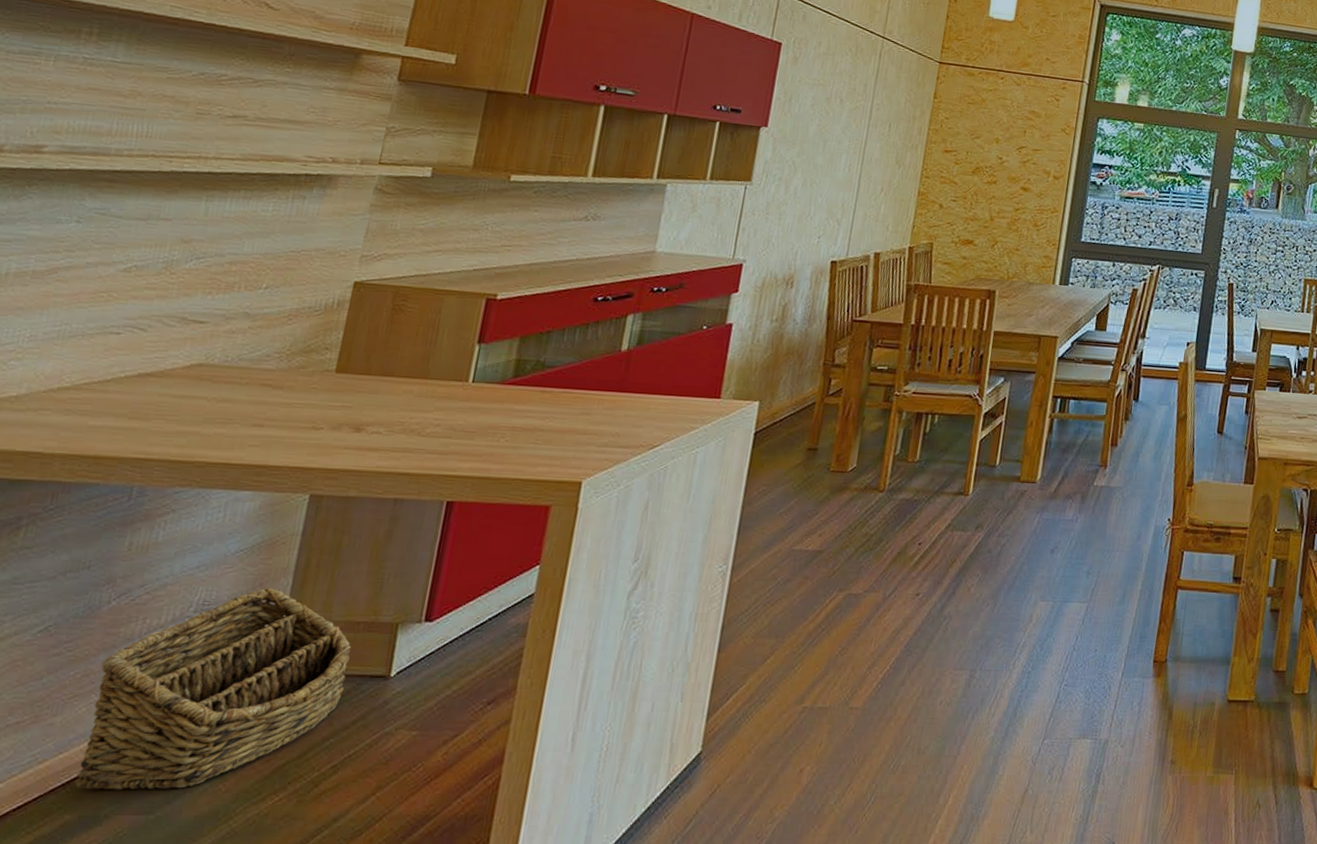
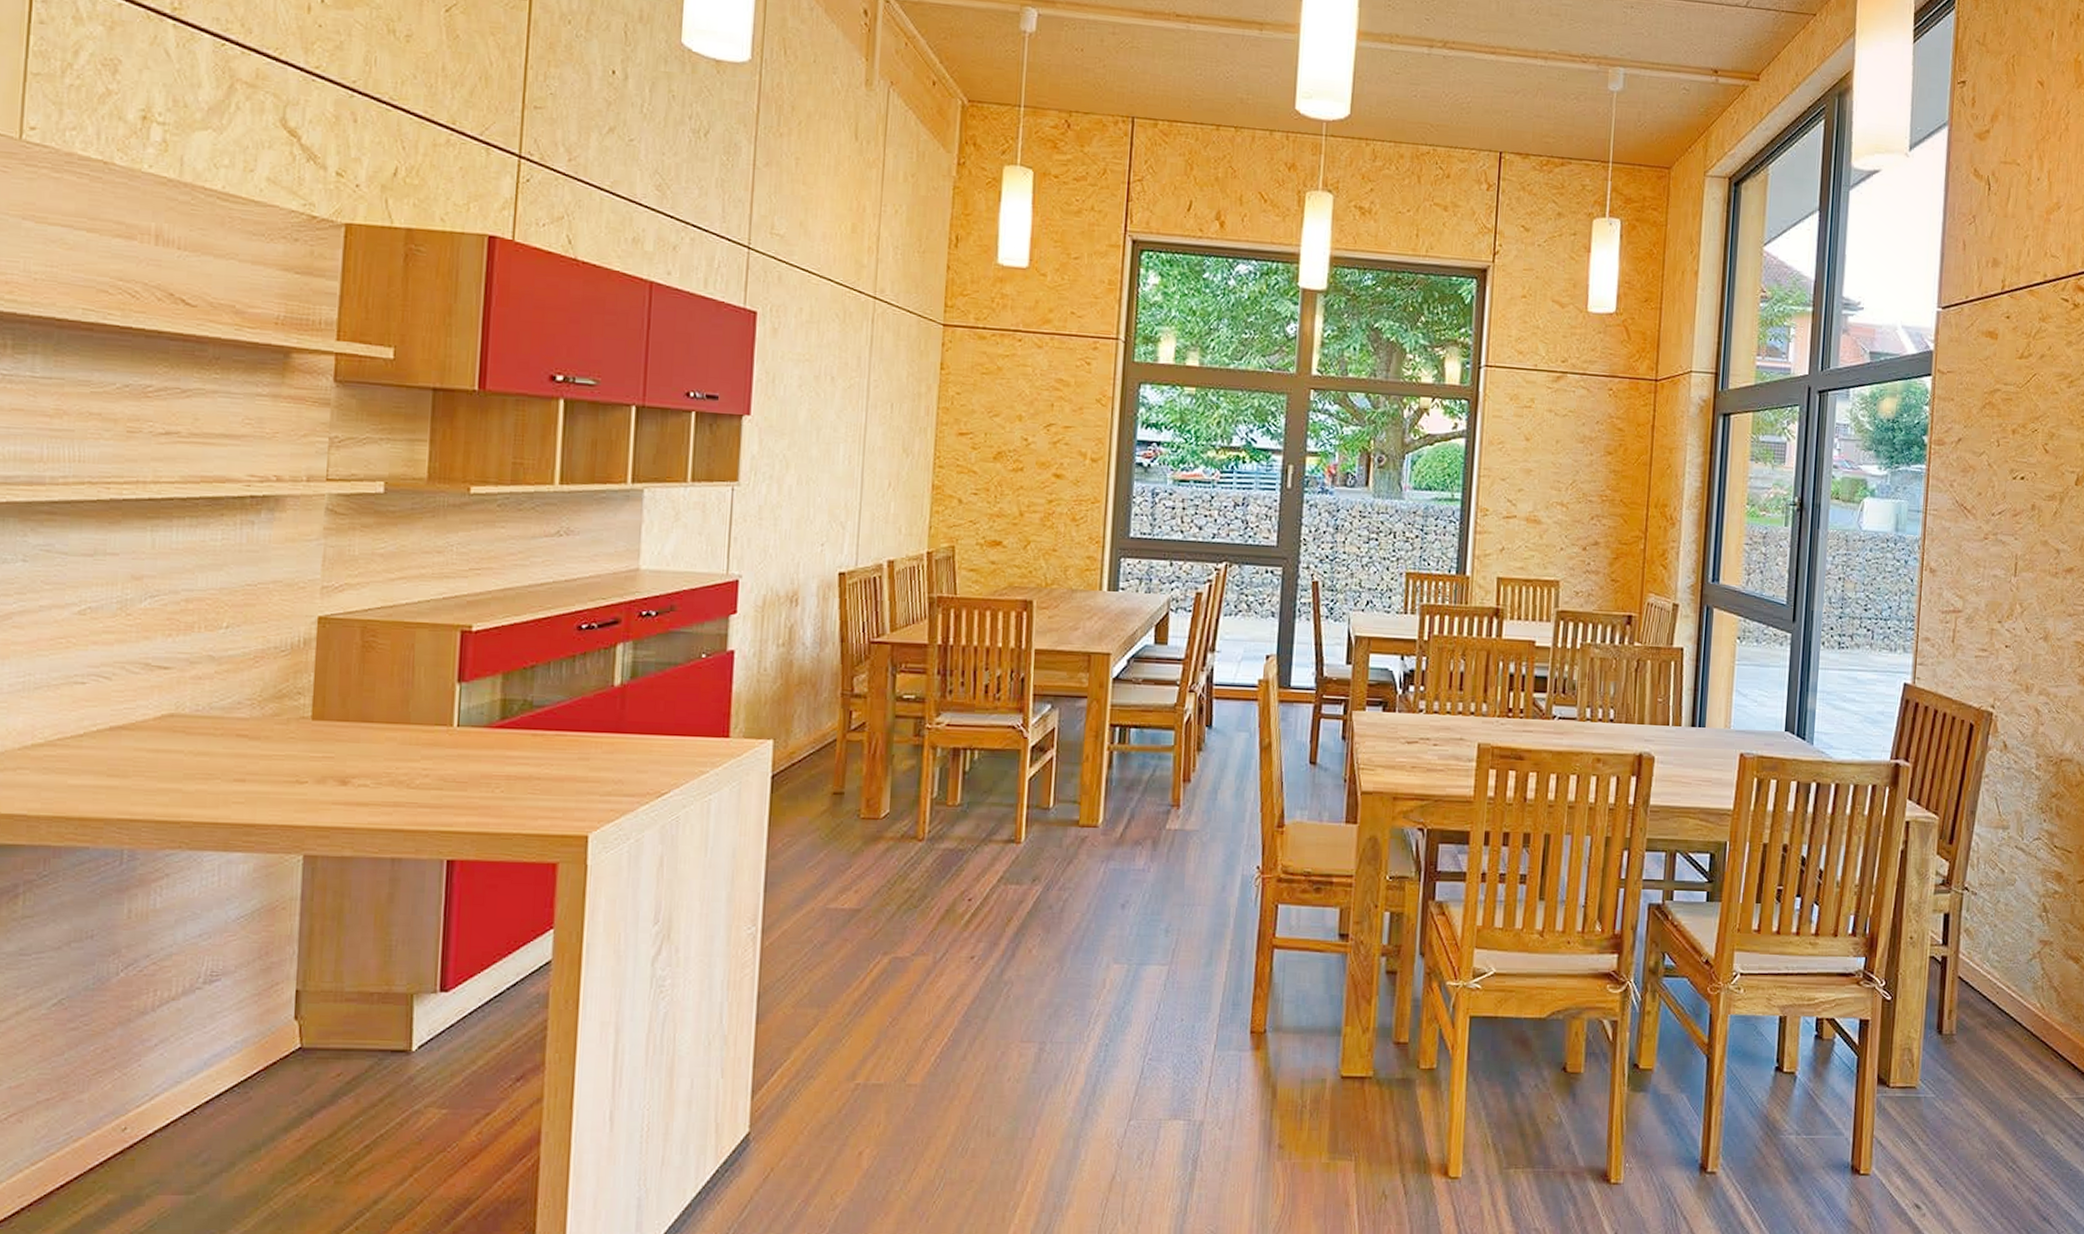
basket: present [75,587,352,790] -> none [113,956,368,1170]

